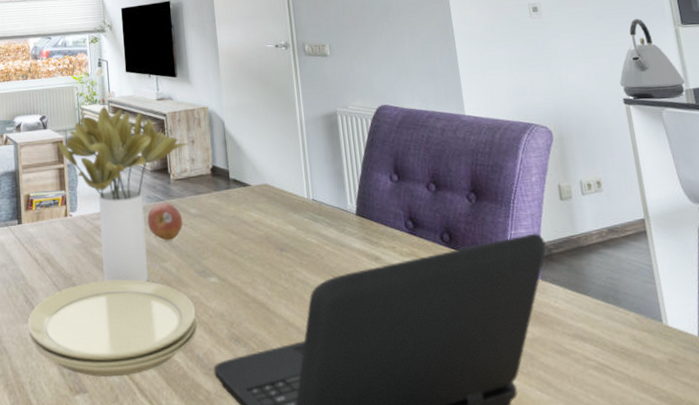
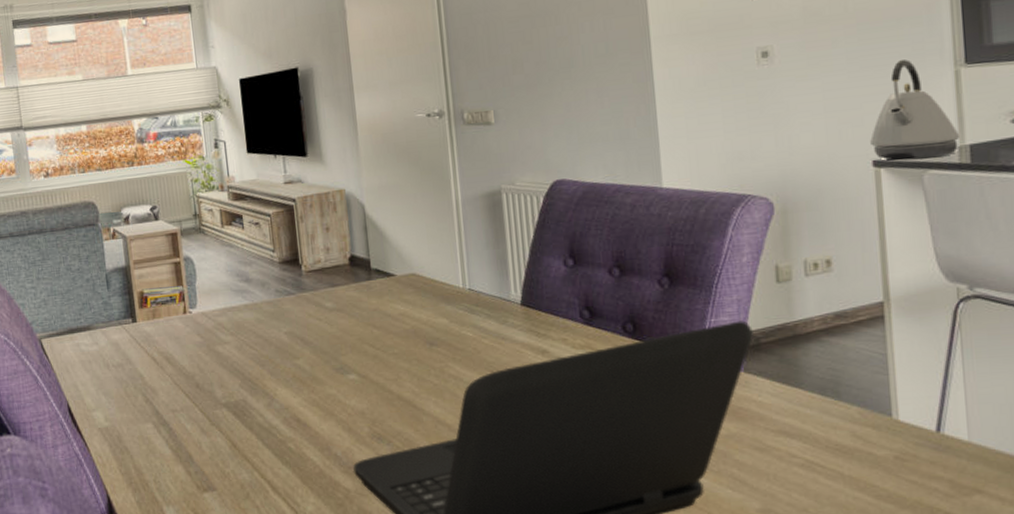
plate: present [27,279,198,377] -> none [148,377,336,475]
flower bouquet: present [57,106,190,282] -> none [171,193,324,380]
fruit: present [147,203,183,241] -> none [276,296,318,337]

